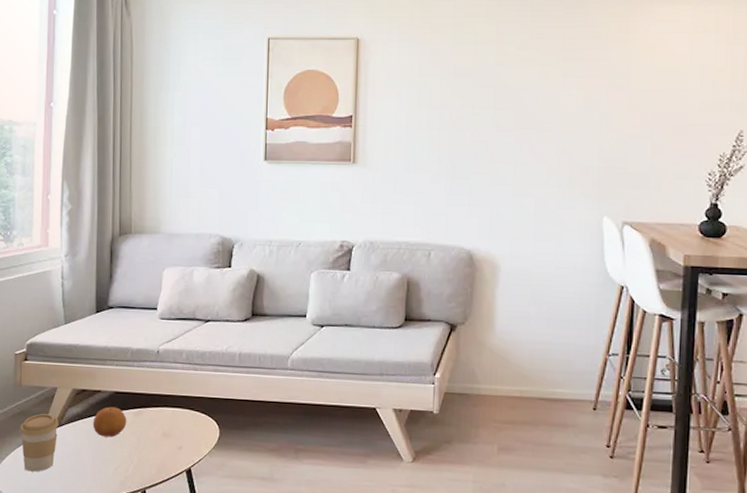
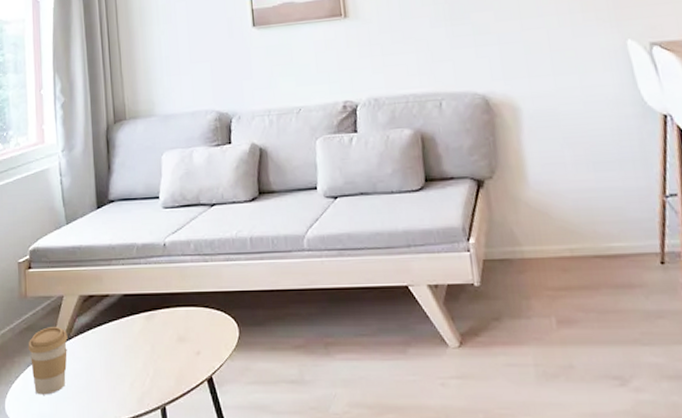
fruit: present [93,406,127,438] -> none [103,312,139,348]

